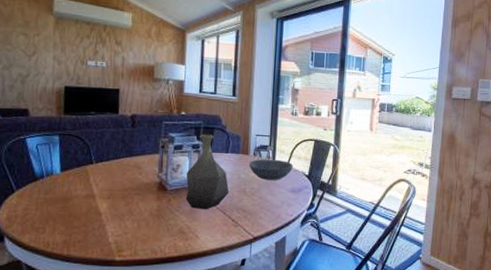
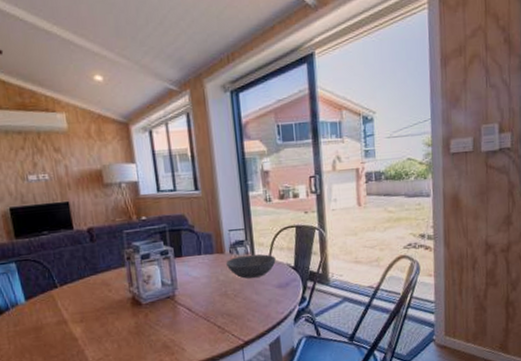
vase: present [185,133,230,210] -> none [159,236,210,321]

